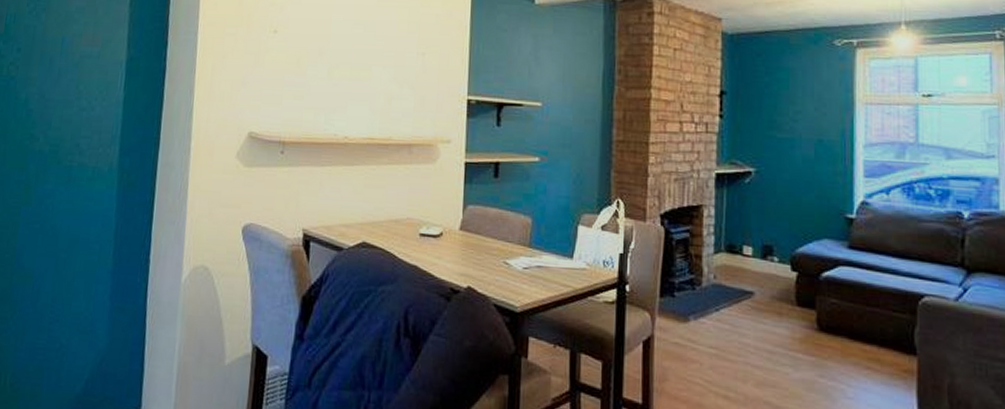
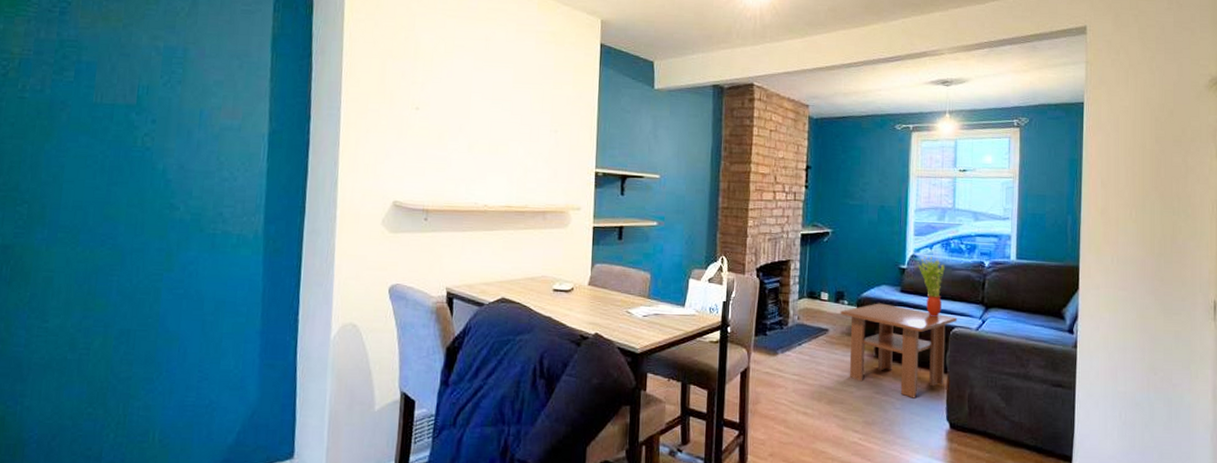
coffee table: none [768,261,929,386] -> present [840,303,958,399]
potted plant: none [870,203,909,281] -> present [918,256,946,317]

